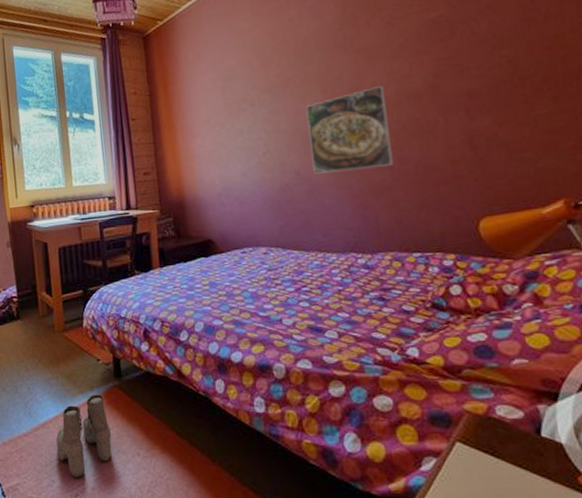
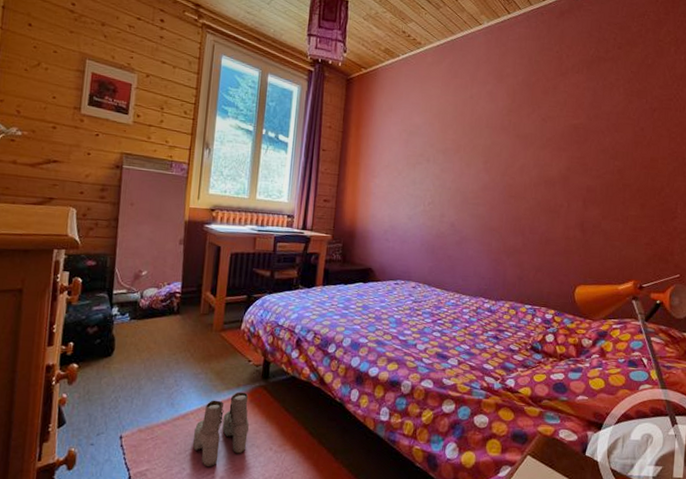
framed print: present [306,86,395,174] -> none [465,168,531,233]

